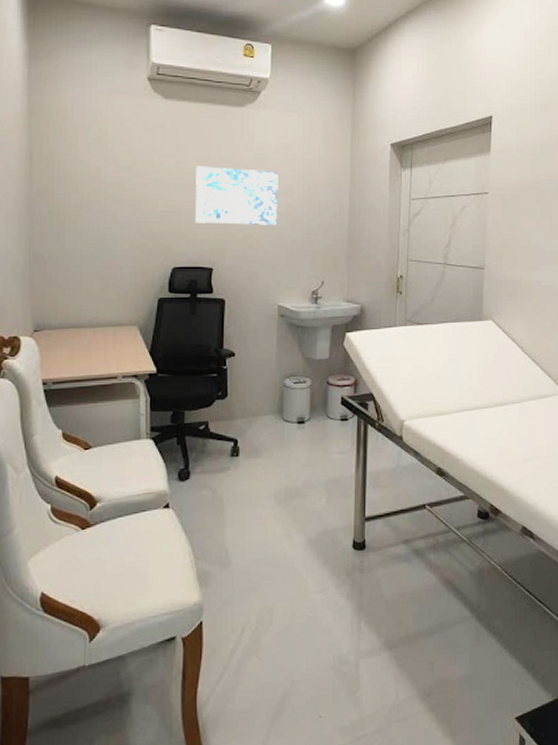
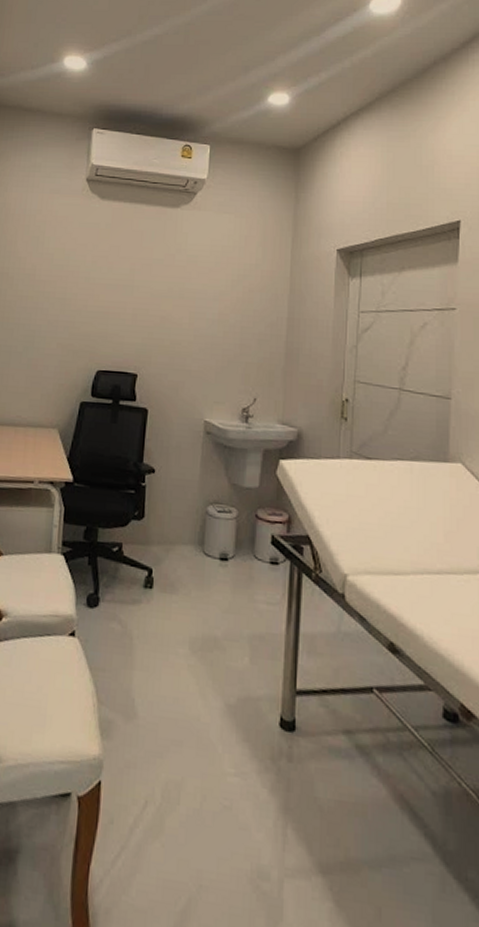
wall art: present [195,166,278,225] -> none [123,267,211,333]

